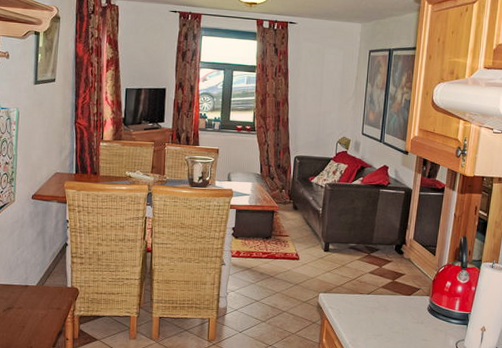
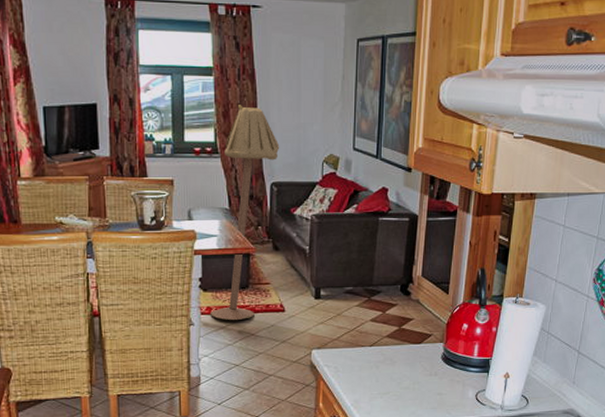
floor lamp: none [239,95,304,264] -> present [210,105,280,321]

